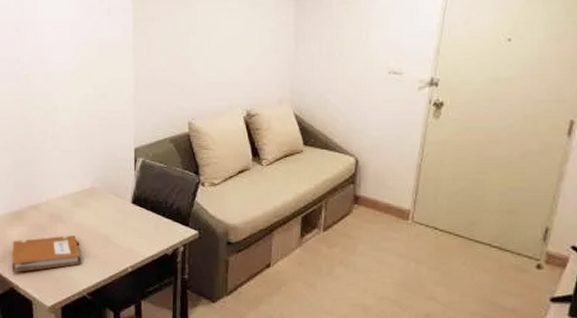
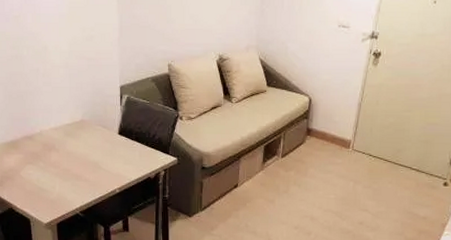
notebook: present [12,235,81,272] -> none [9,162,74,194]

